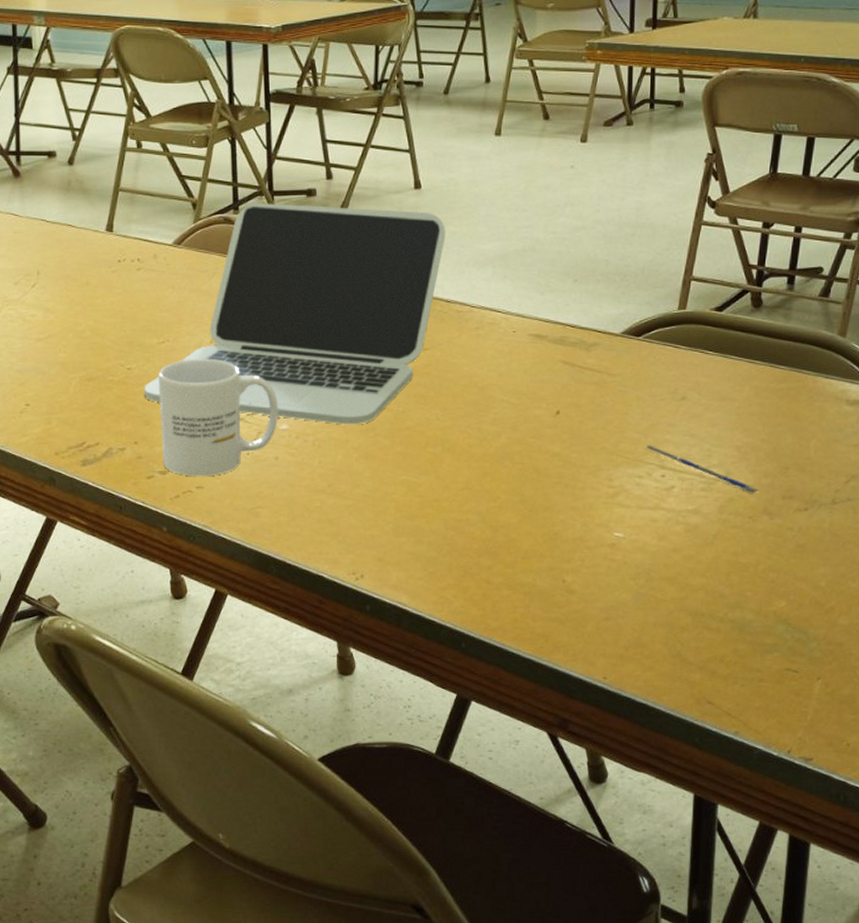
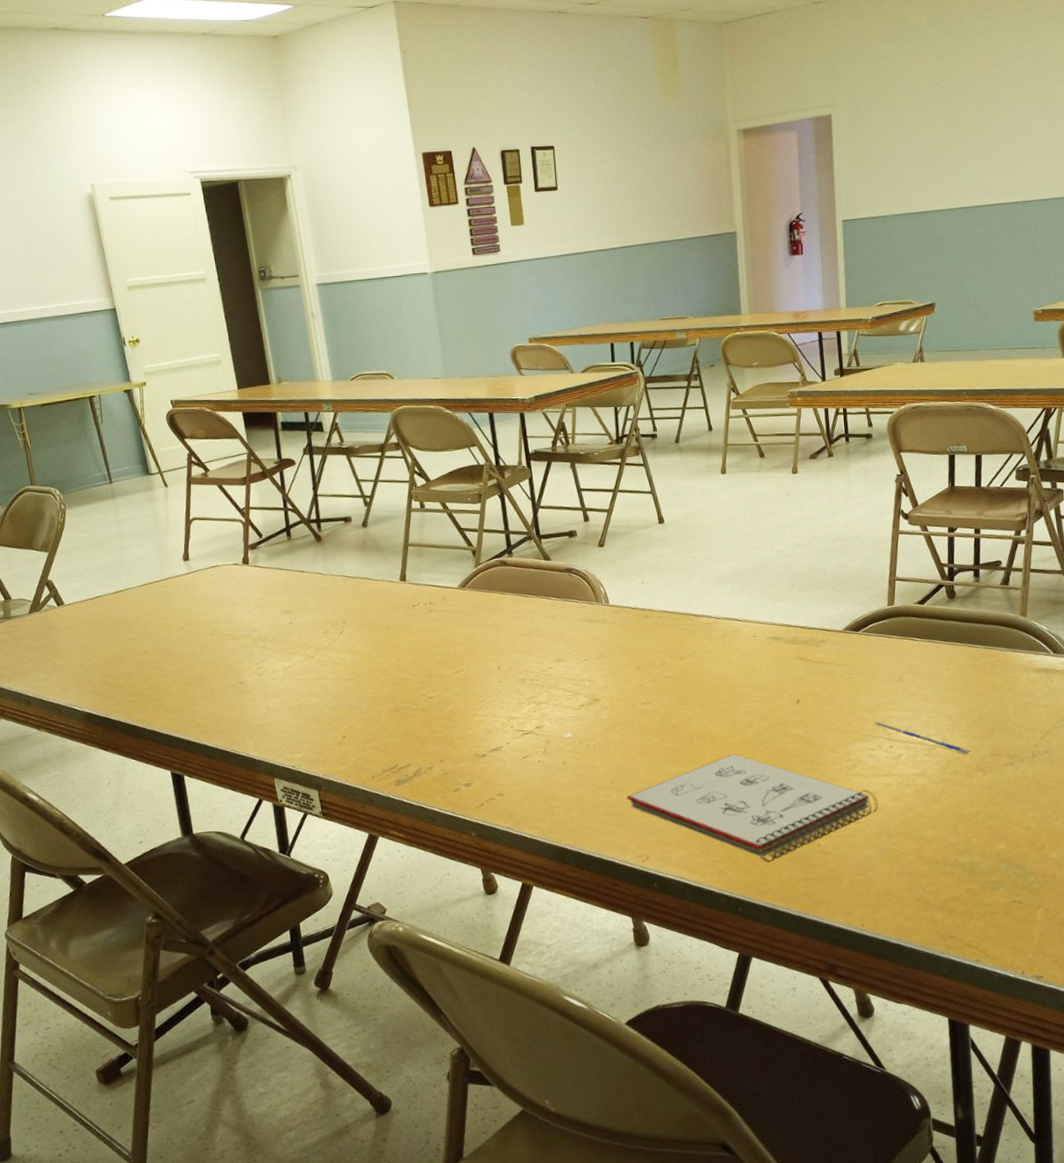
laptop: present [144,203,446,425] -> none [444,542,689,729]
mug: present [158,358,278,477] -> none [456,682,563,786]
notepad: none [345,466,640,595] -> present [627,753,878,862]

